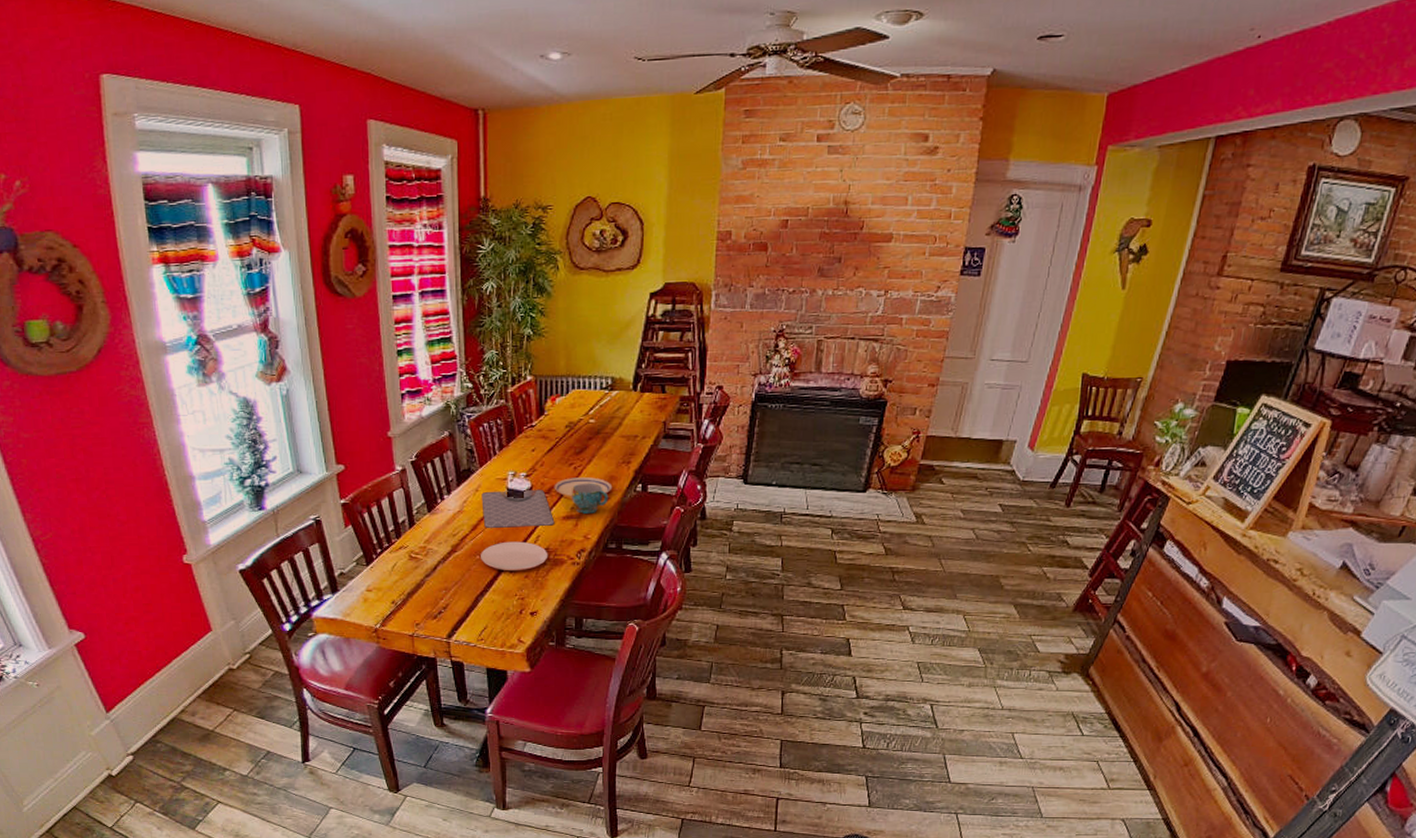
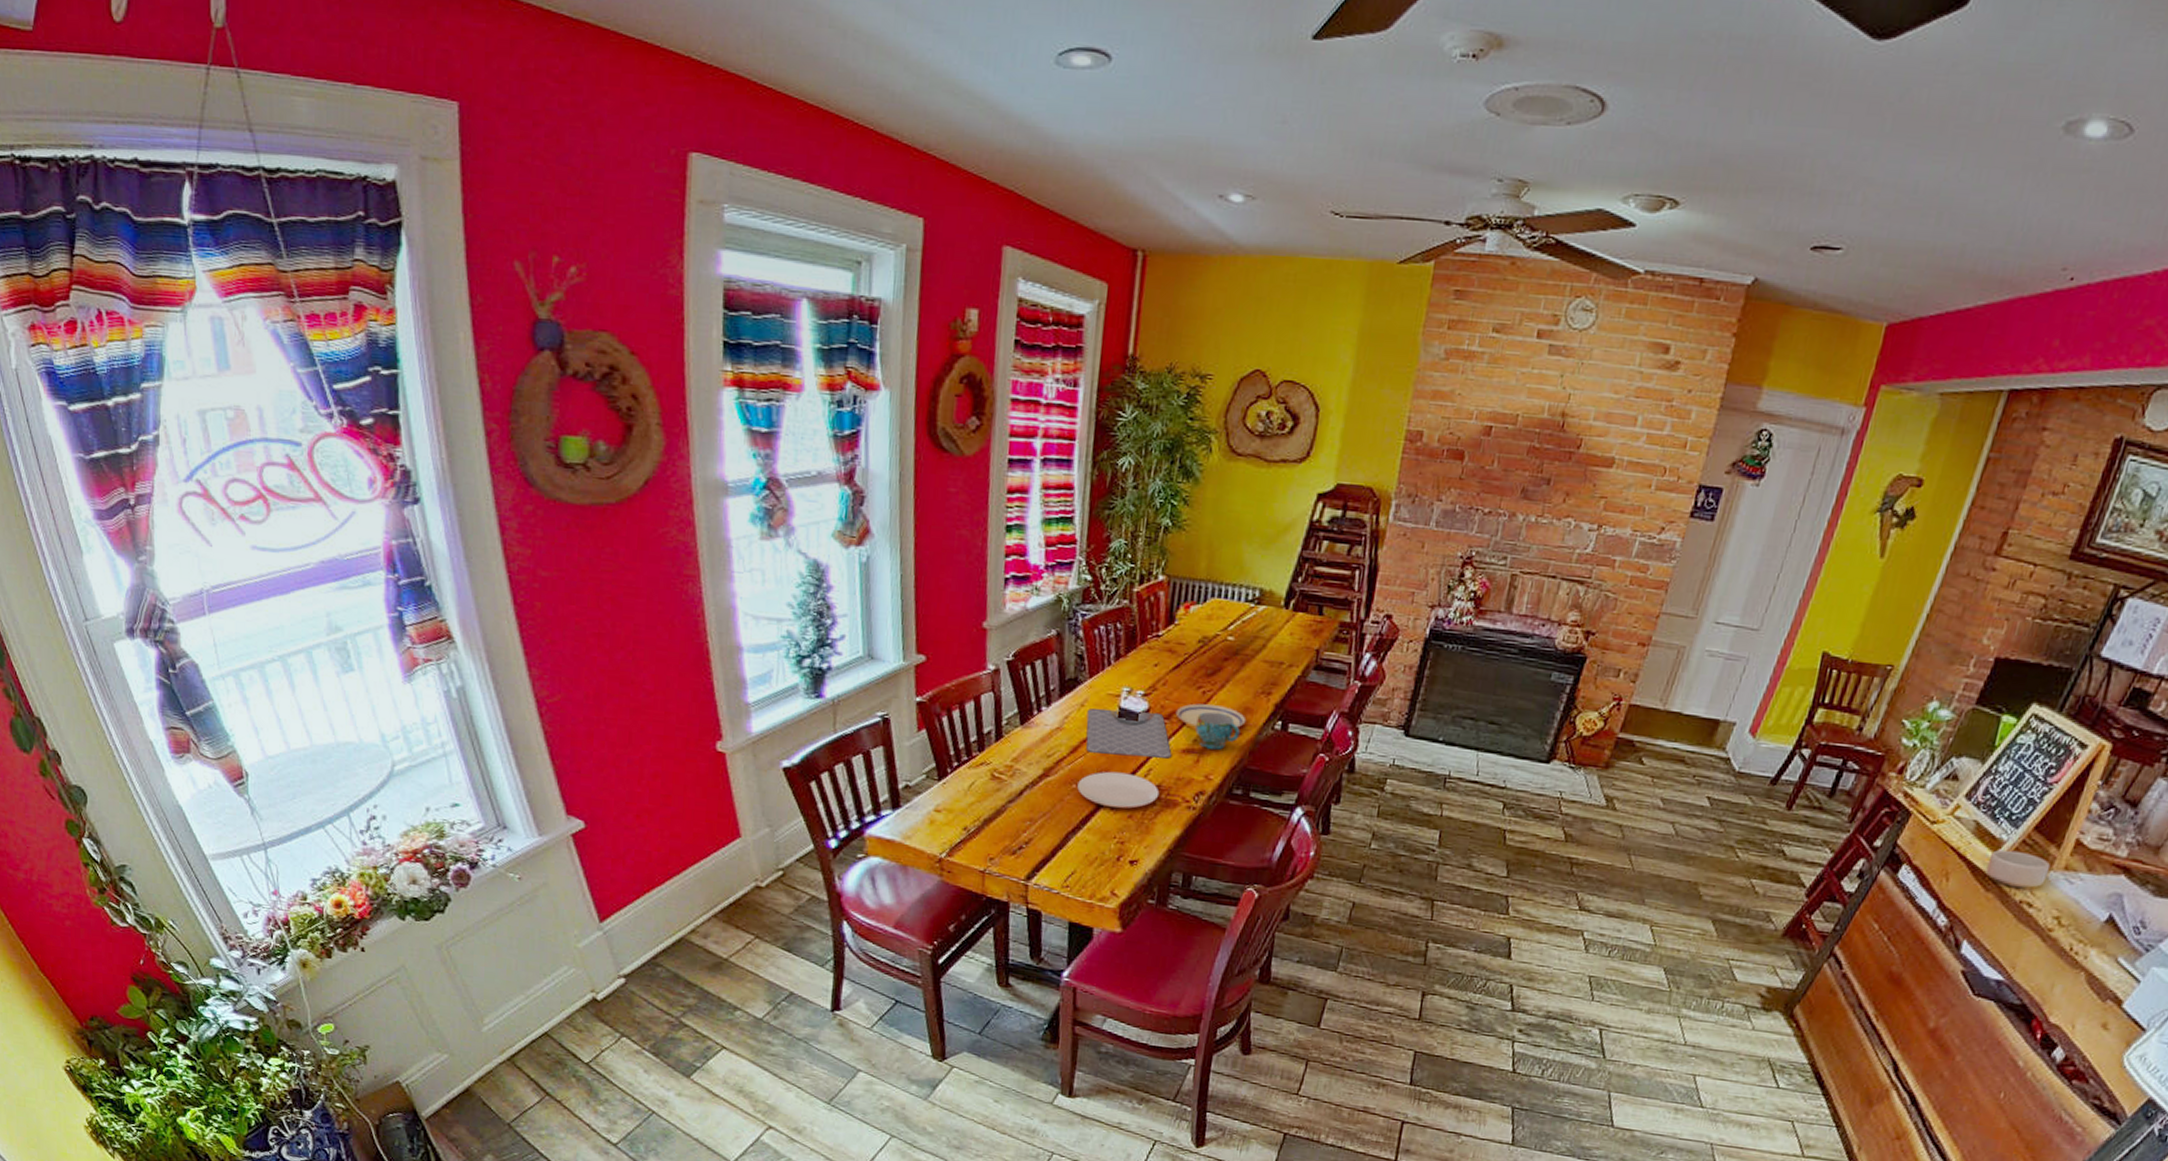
mug: none [1236,518,1290,548] -> present [1985,849,2051,888]

